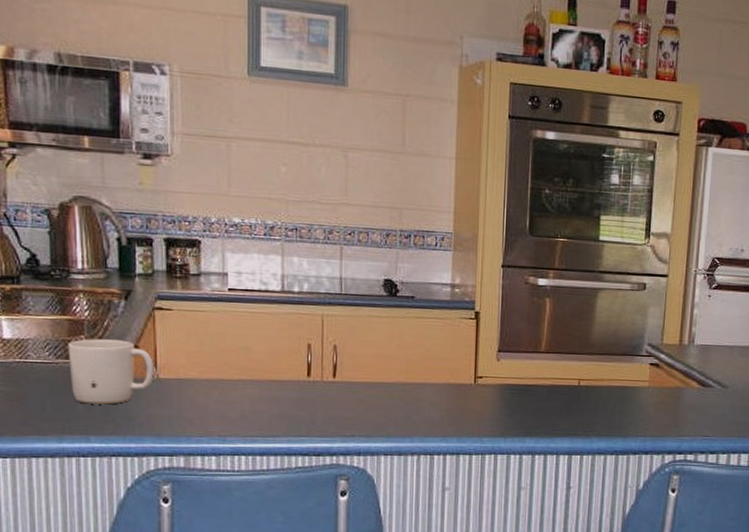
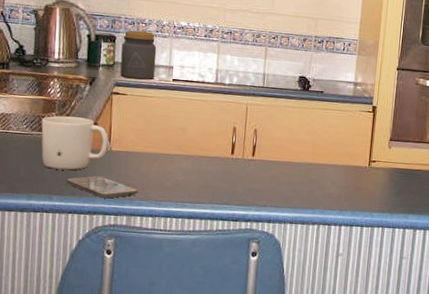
smartphone: none [105,410,196,436] -> present [66,176,138,199]
jar: none [162,230,206,292] -> present [120,30,157,80]

